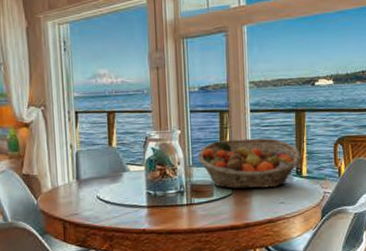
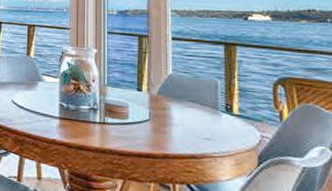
fruit basket: present [197,138,301,189] -> none [113,64,232,121]

